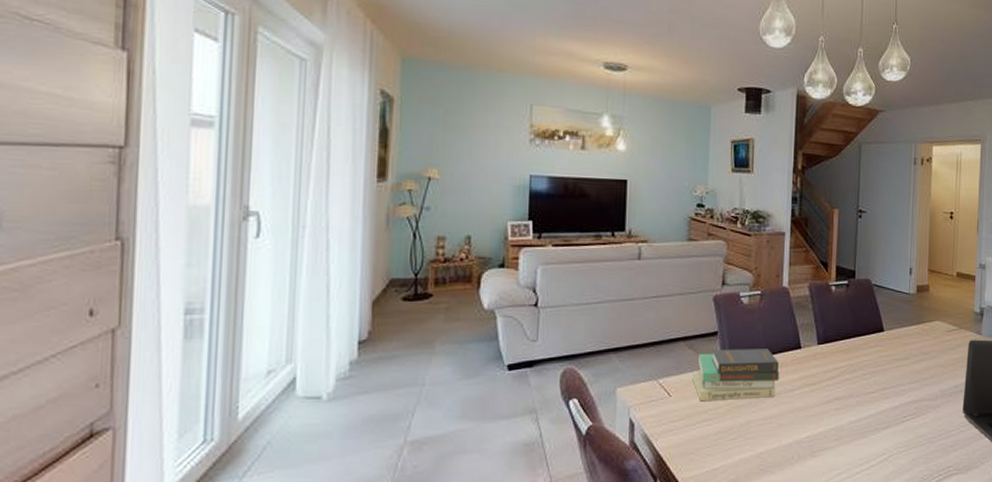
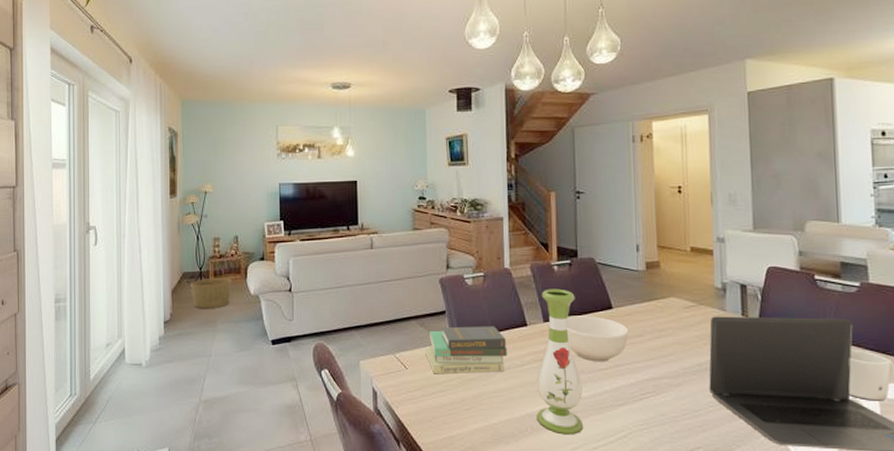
basket: none [400,286,460,326] -> present [190,277,232,309]
vase: none [804,310,850,461] -> present [537,289,584,435]
bowl: none [839,338,897,386] -> present [567,315,629,362]

